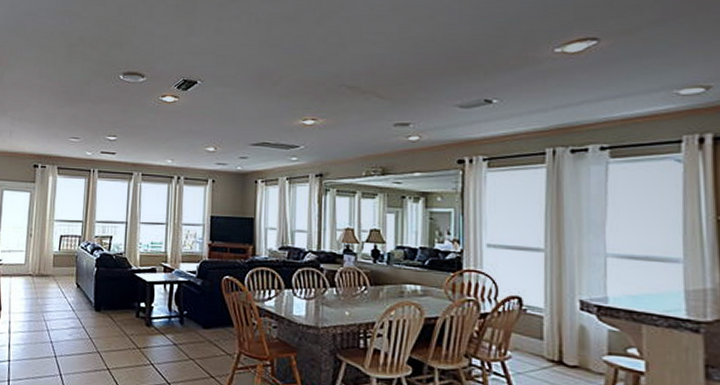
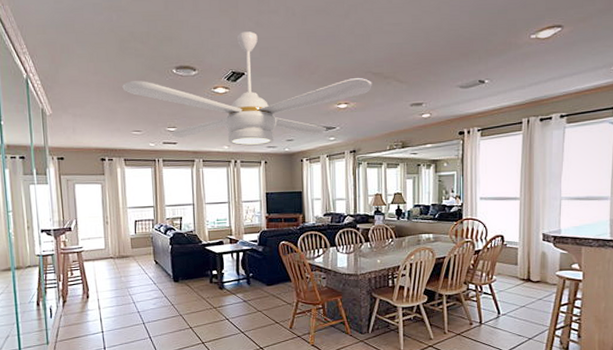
ceiling fan: none [65,38,346,162] -> present [122,31,372,146]

